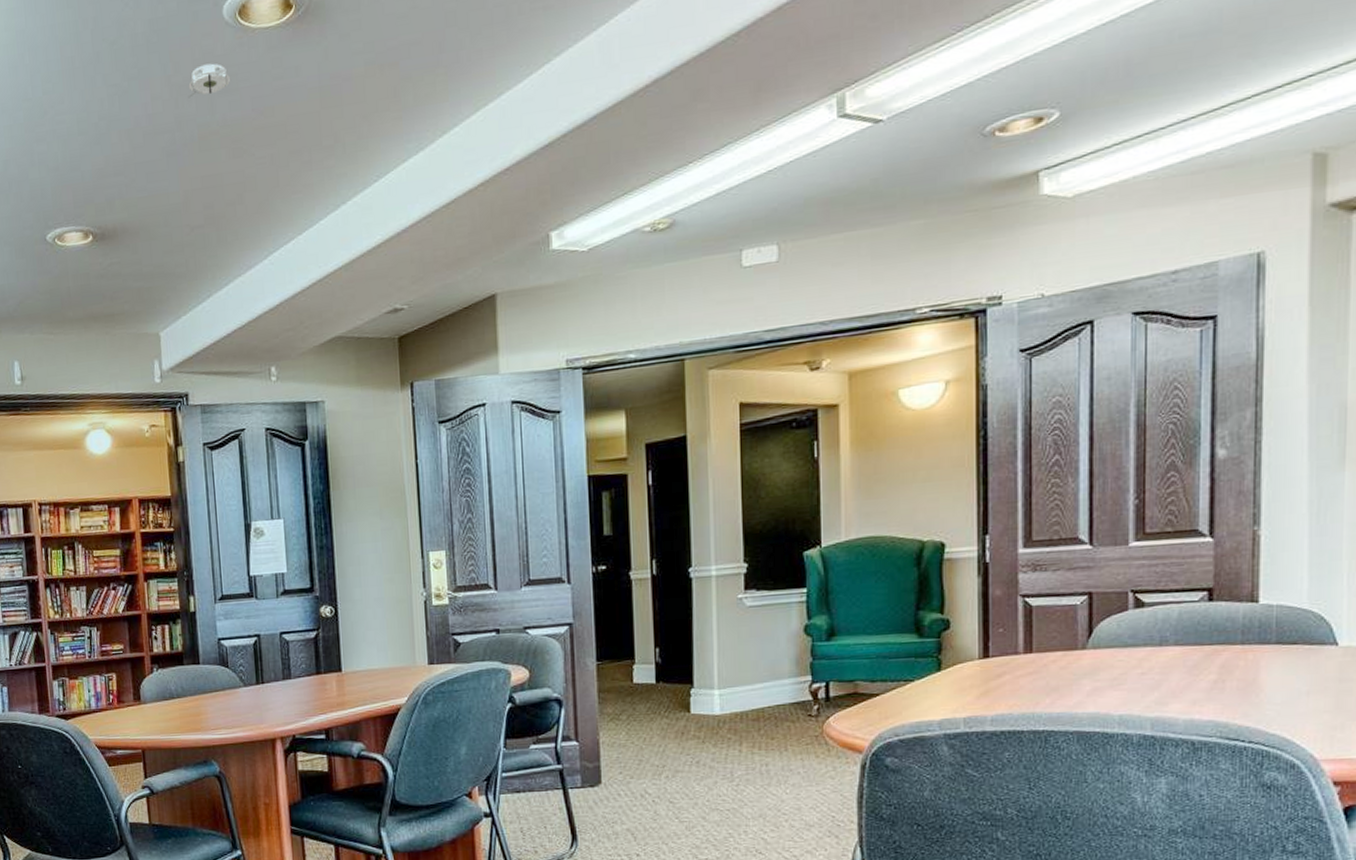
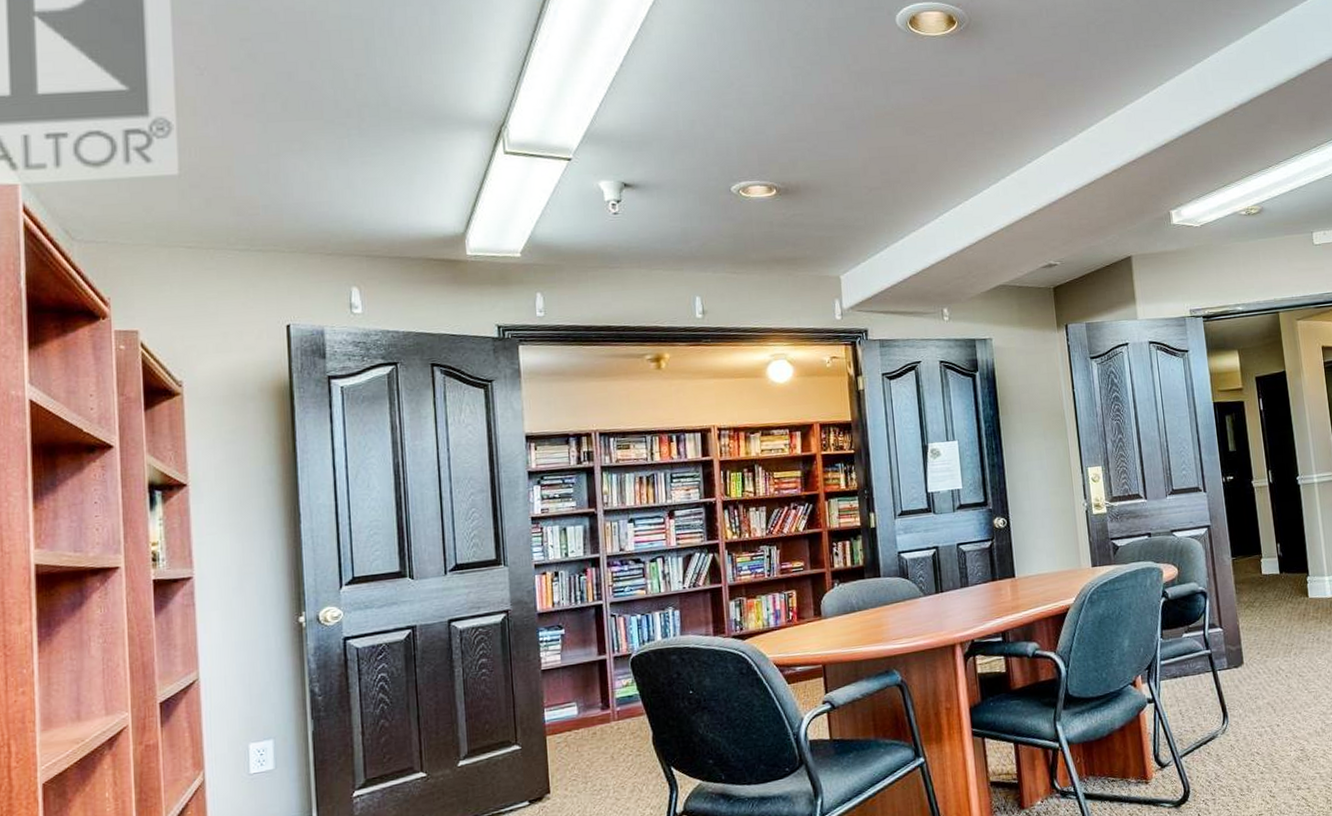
smoke detector: present [188,63,231,98] -> none [865,58,904,84]

